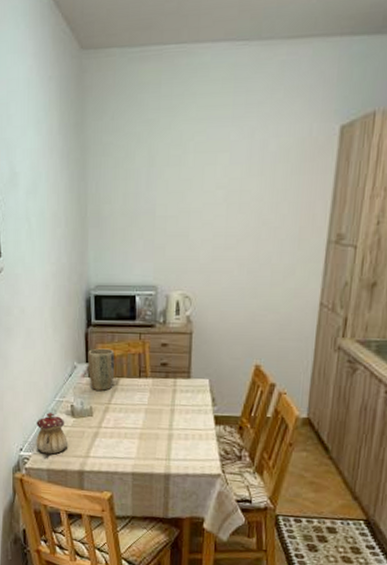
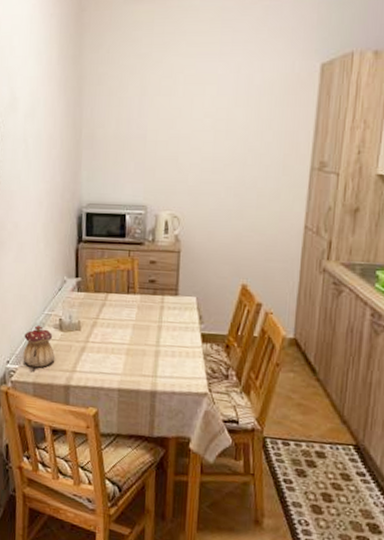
plant pot: present [87,348,115,391] -> none [77,263,104,306]

